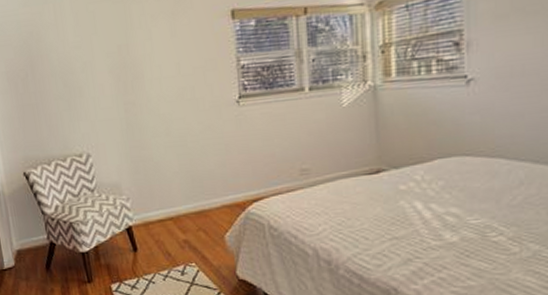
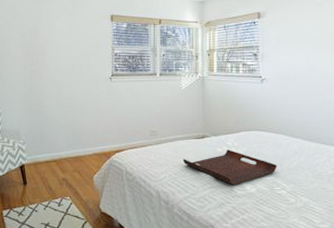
serving tray: none [348,185,492,234] -> present [182,149,277,185]

